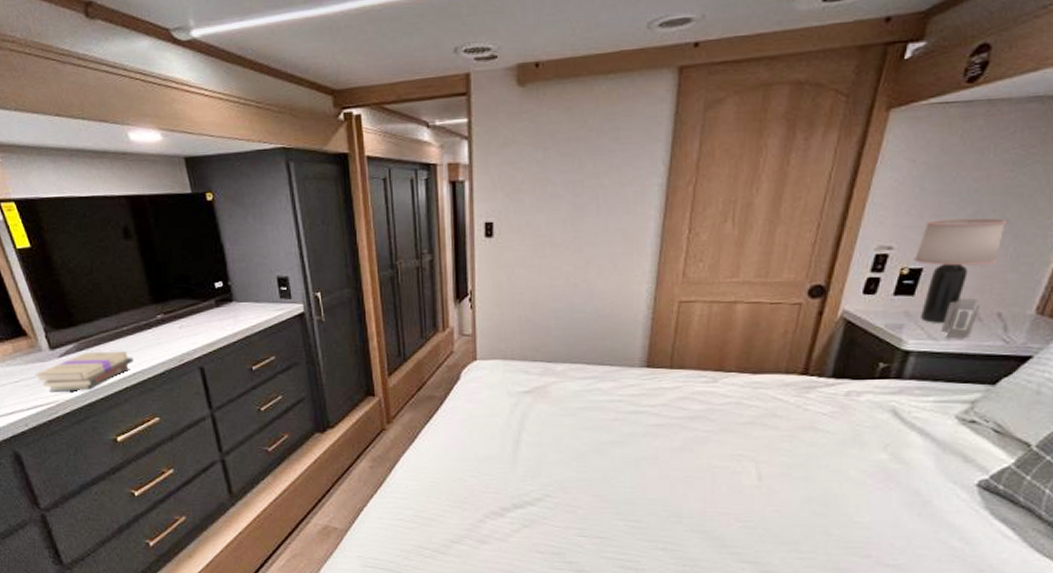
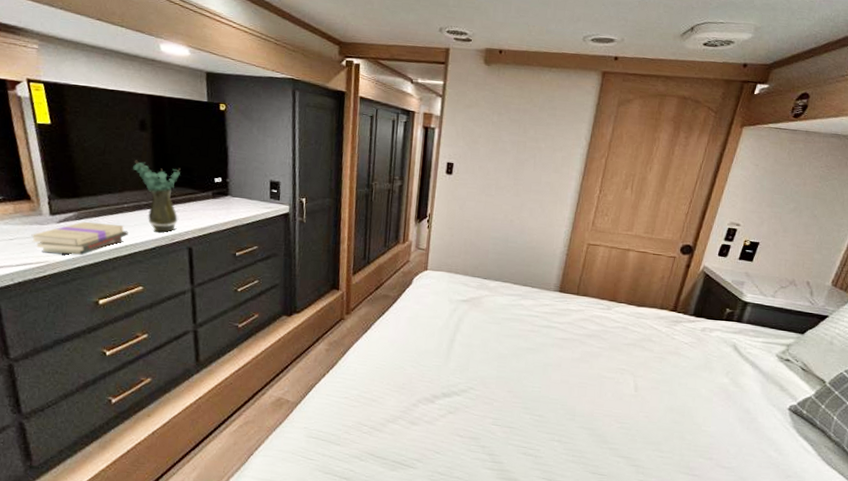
vase: none [124,274,183,355] -> present [132,160,181,233]
table lamp: present [913,218,1008,323] -> none [753,209,816,284]
alarm clock: present [940,297,980,341] -> none [769,267,796,299]

